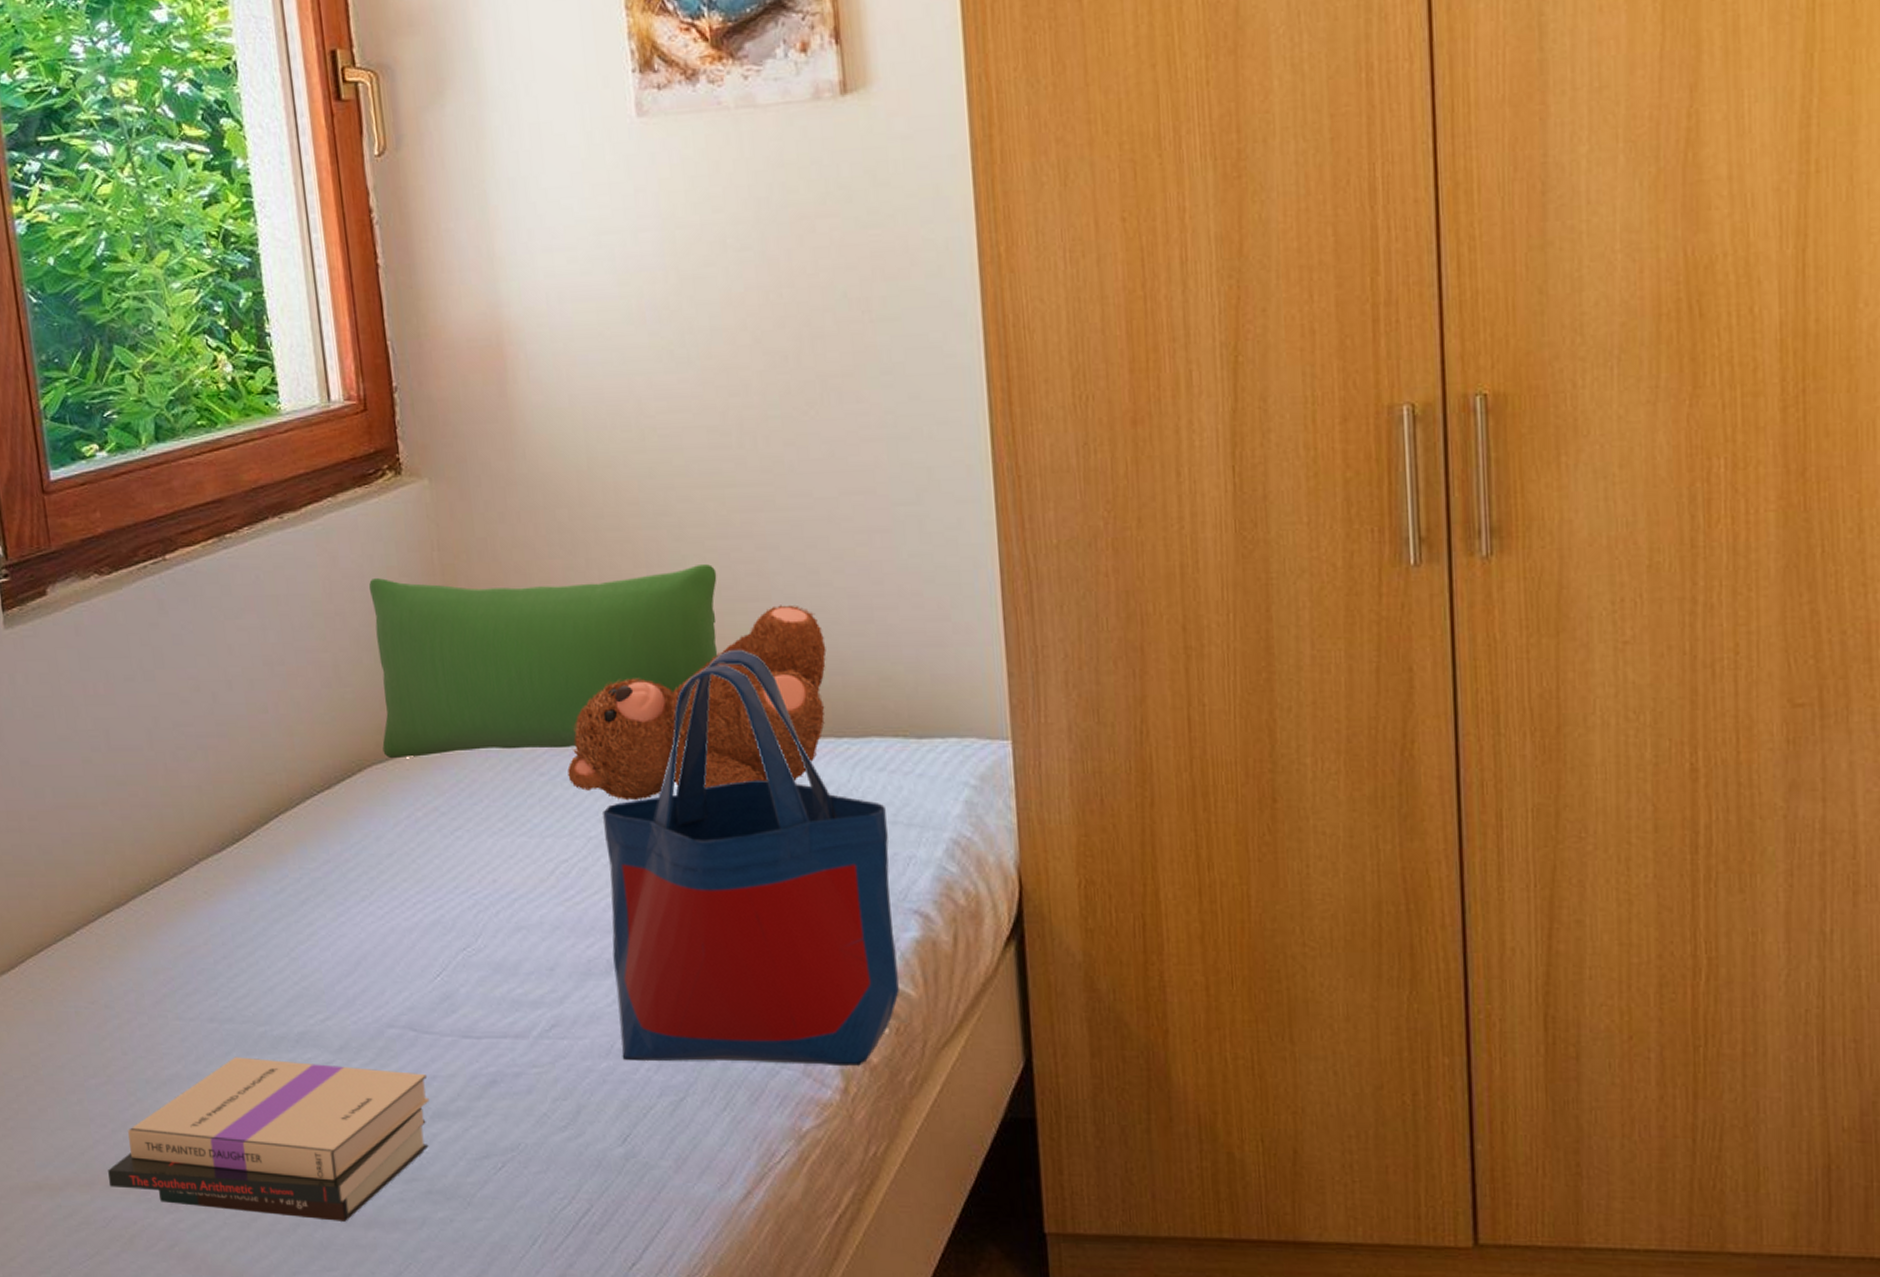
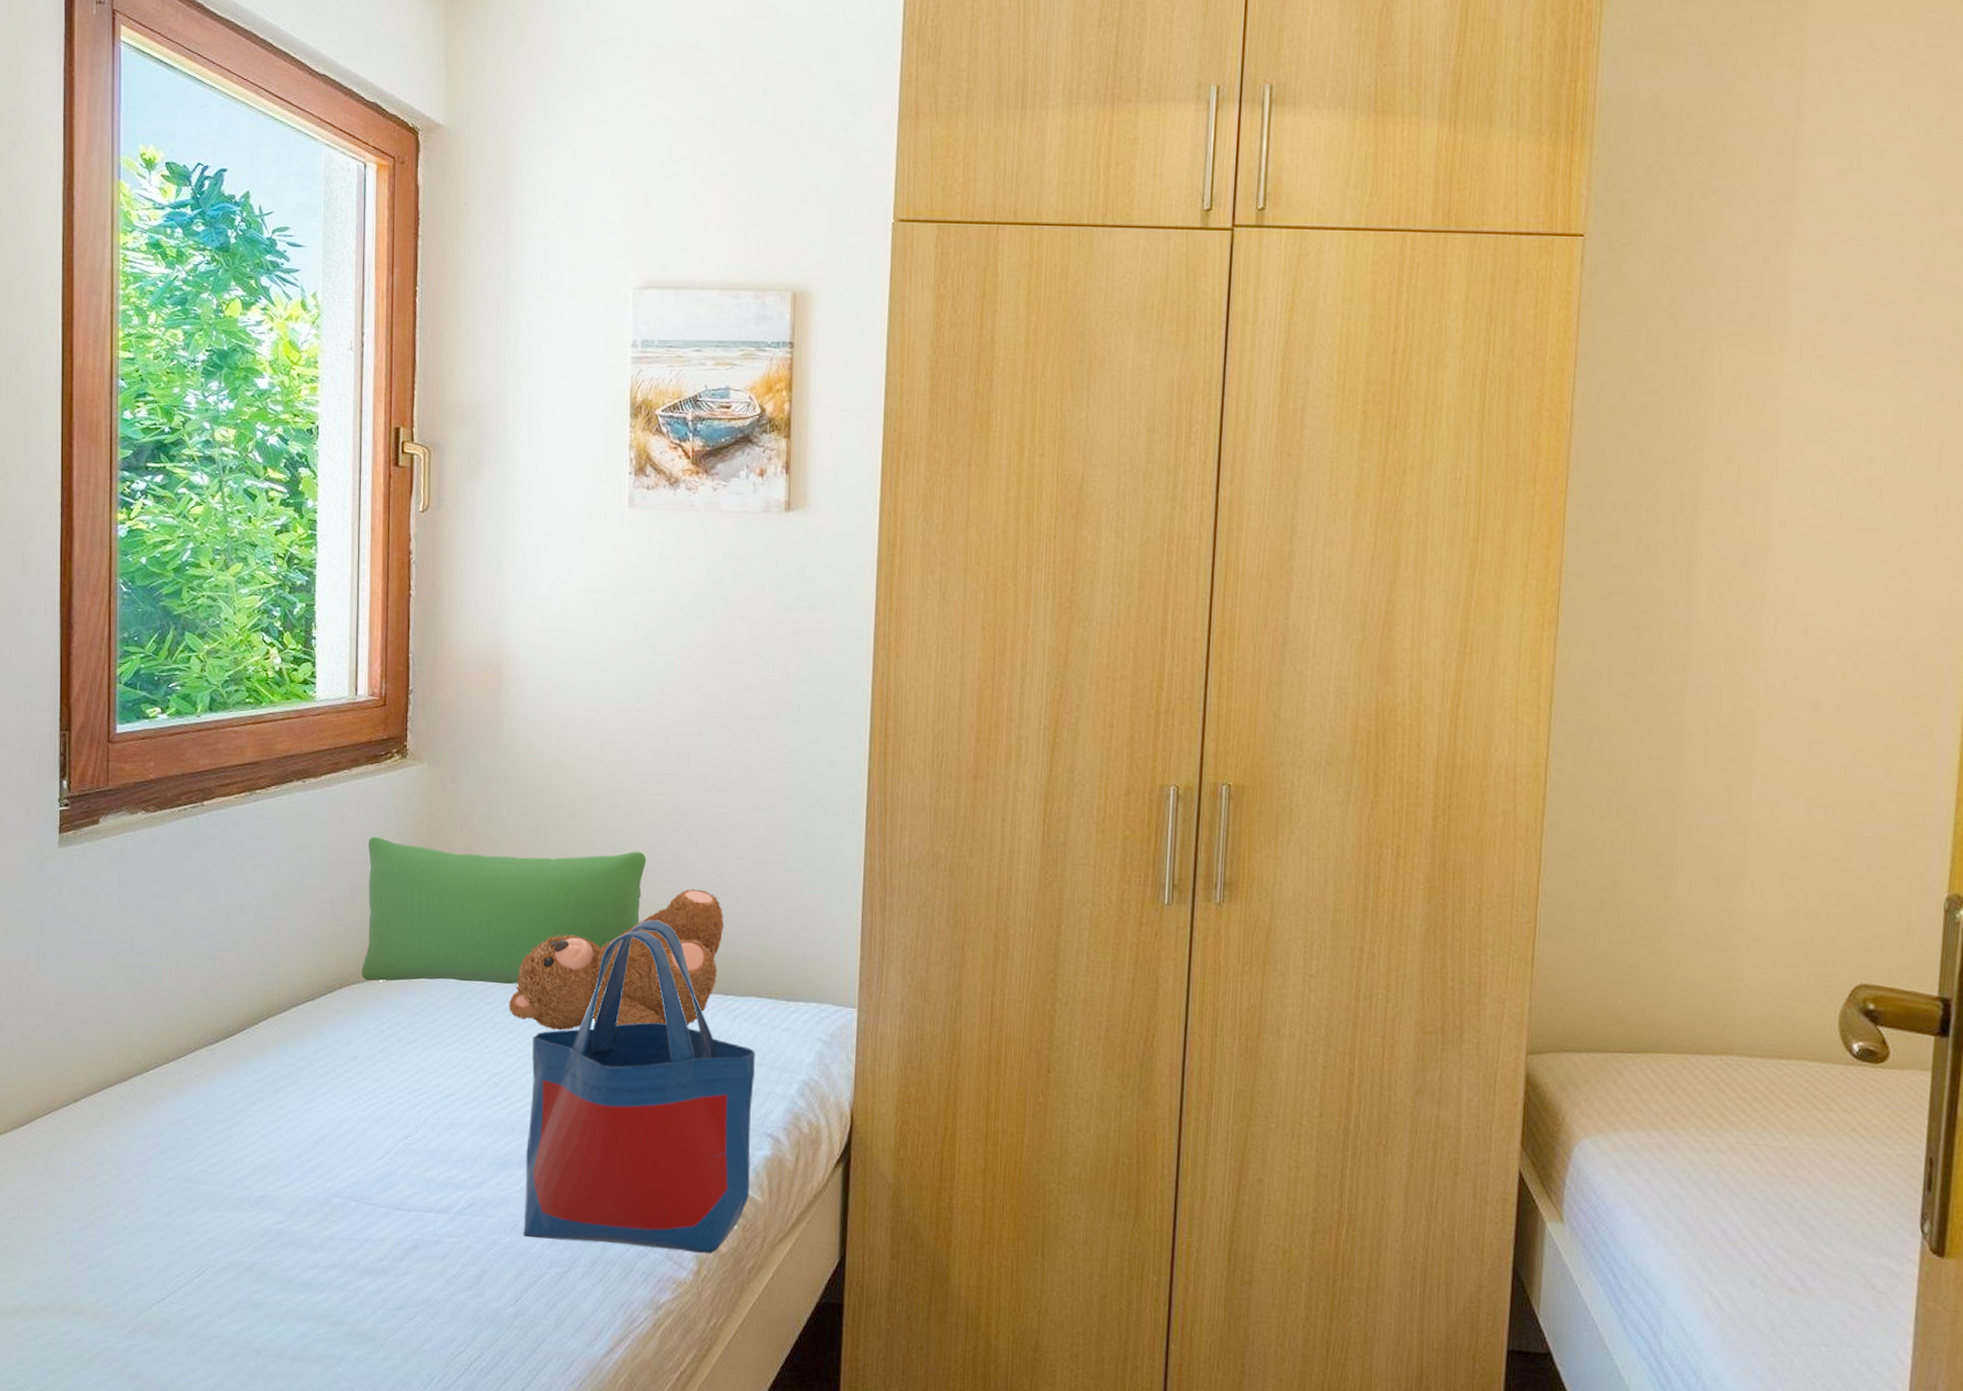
books: present [108,1056,429,1222] -> none [79,1212,362,1355]

